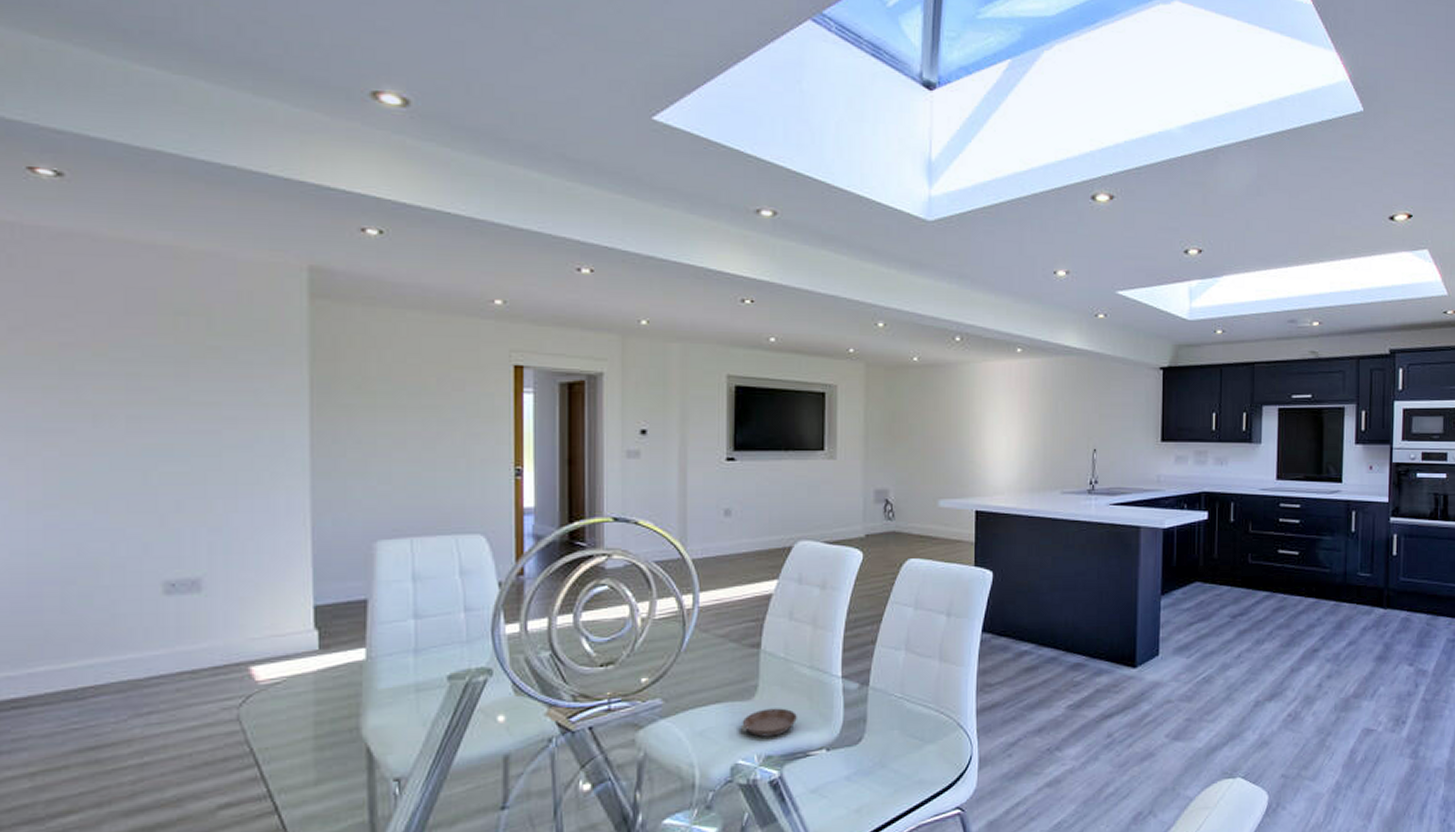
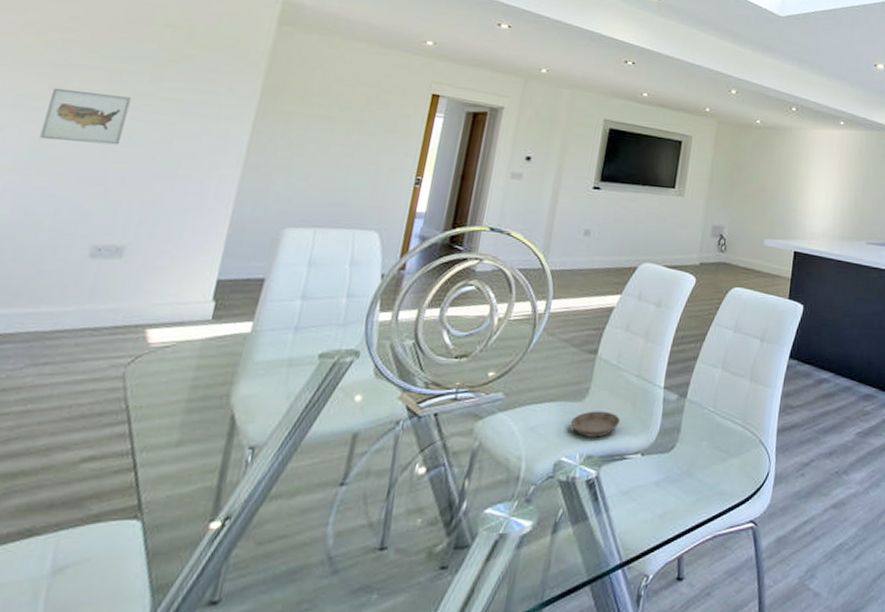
wall art: none [65,403,160,466] -> present [39,87,132,145]

